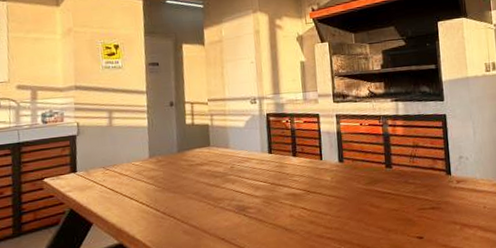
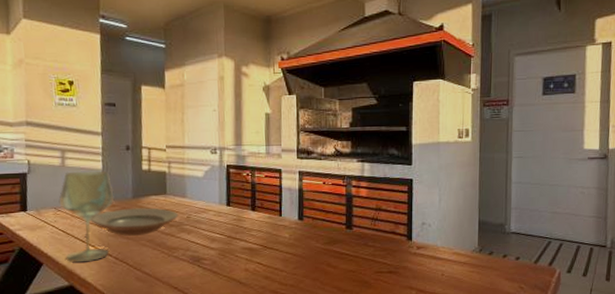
wine glass: none [107,128,160,220] -> present [58,171,115,263]
plate: none [137,160,223,190] -> present [90,208,179,236]

